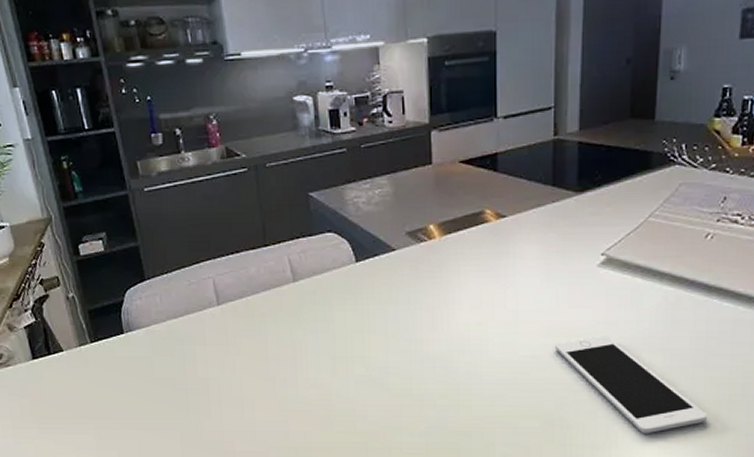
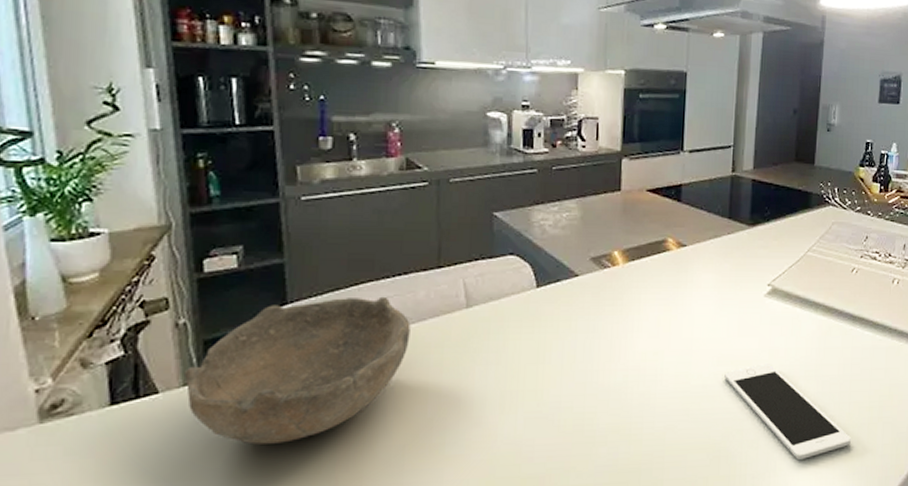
bowl: none [79,272,247,394] -> present [185,296,411,445]

